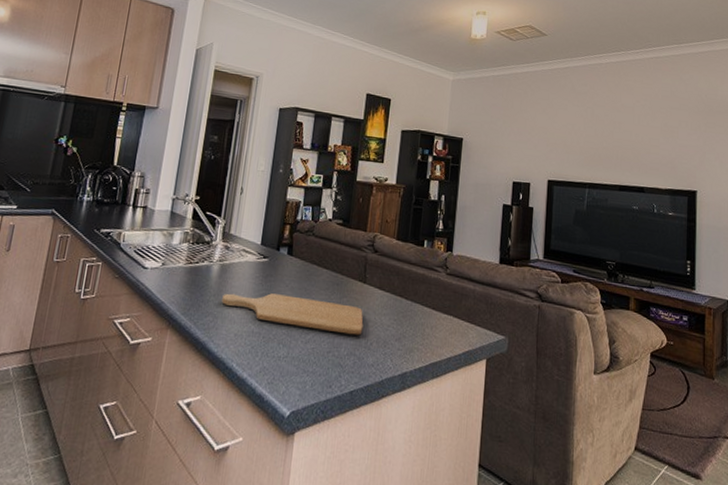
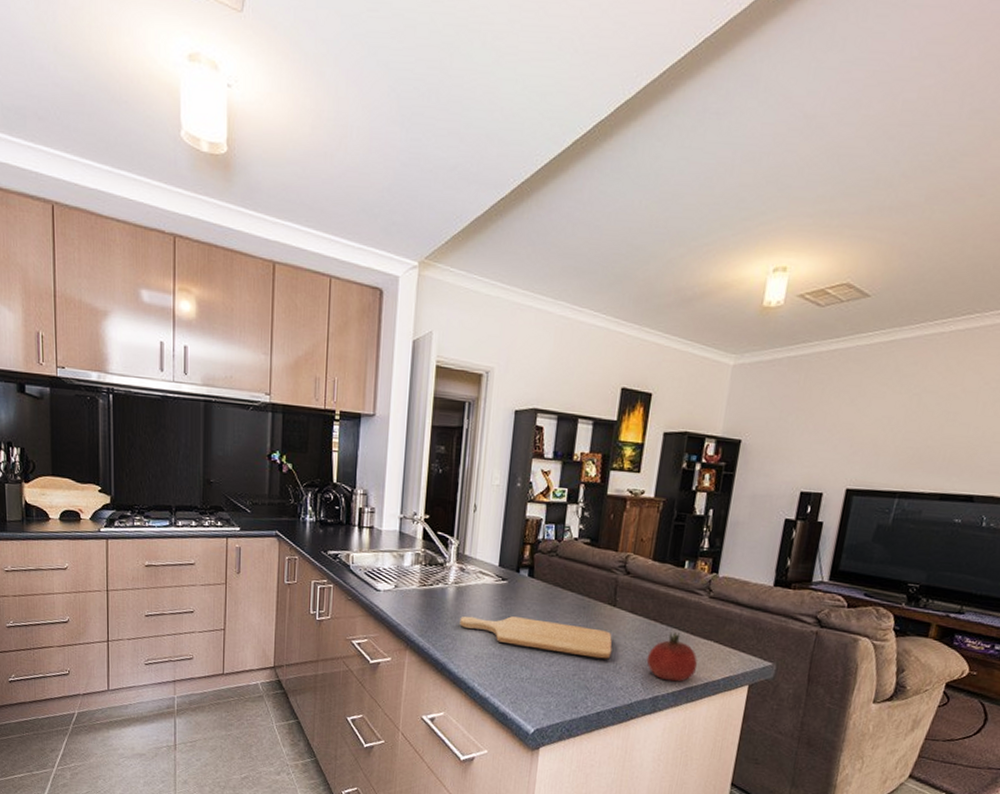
fruit: none [394,307,441,358] -> present [646,632,698,682]

